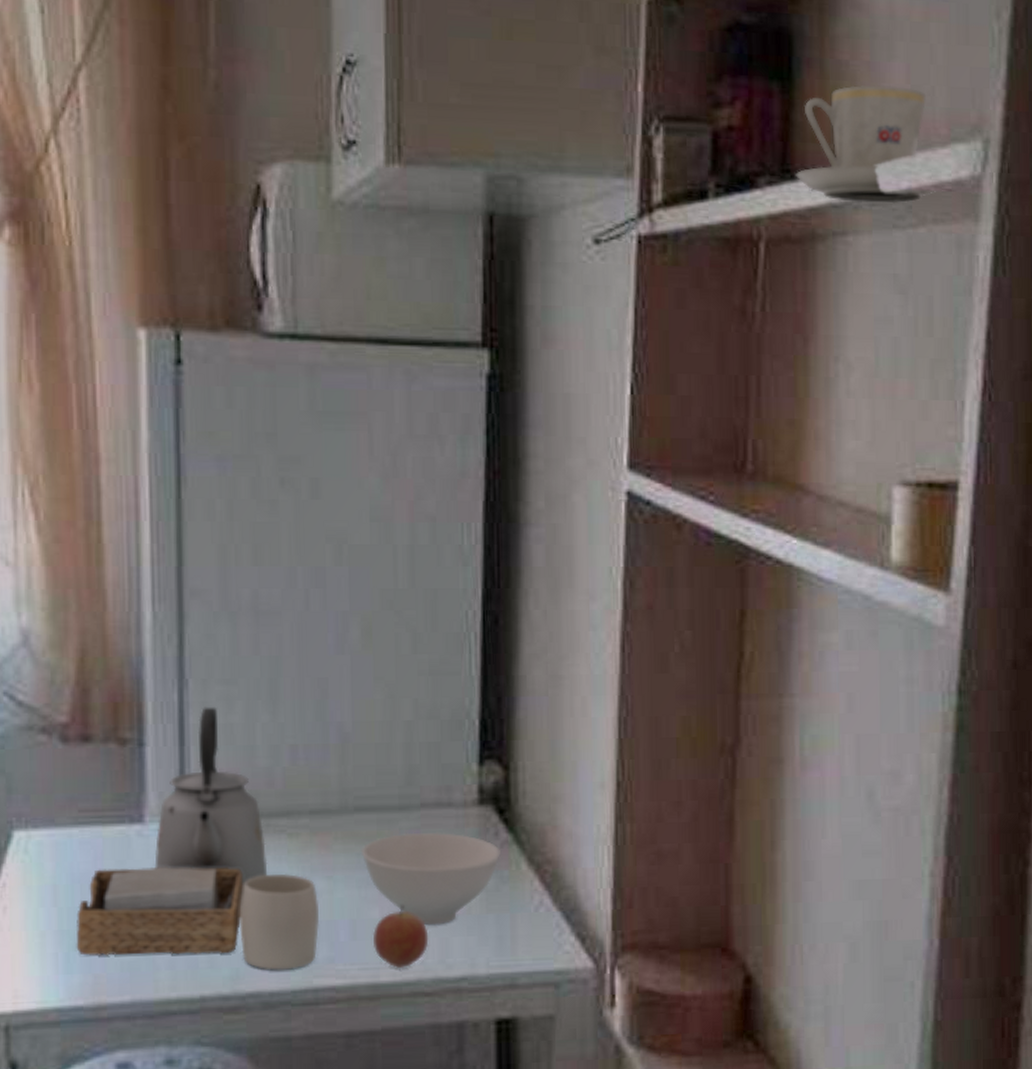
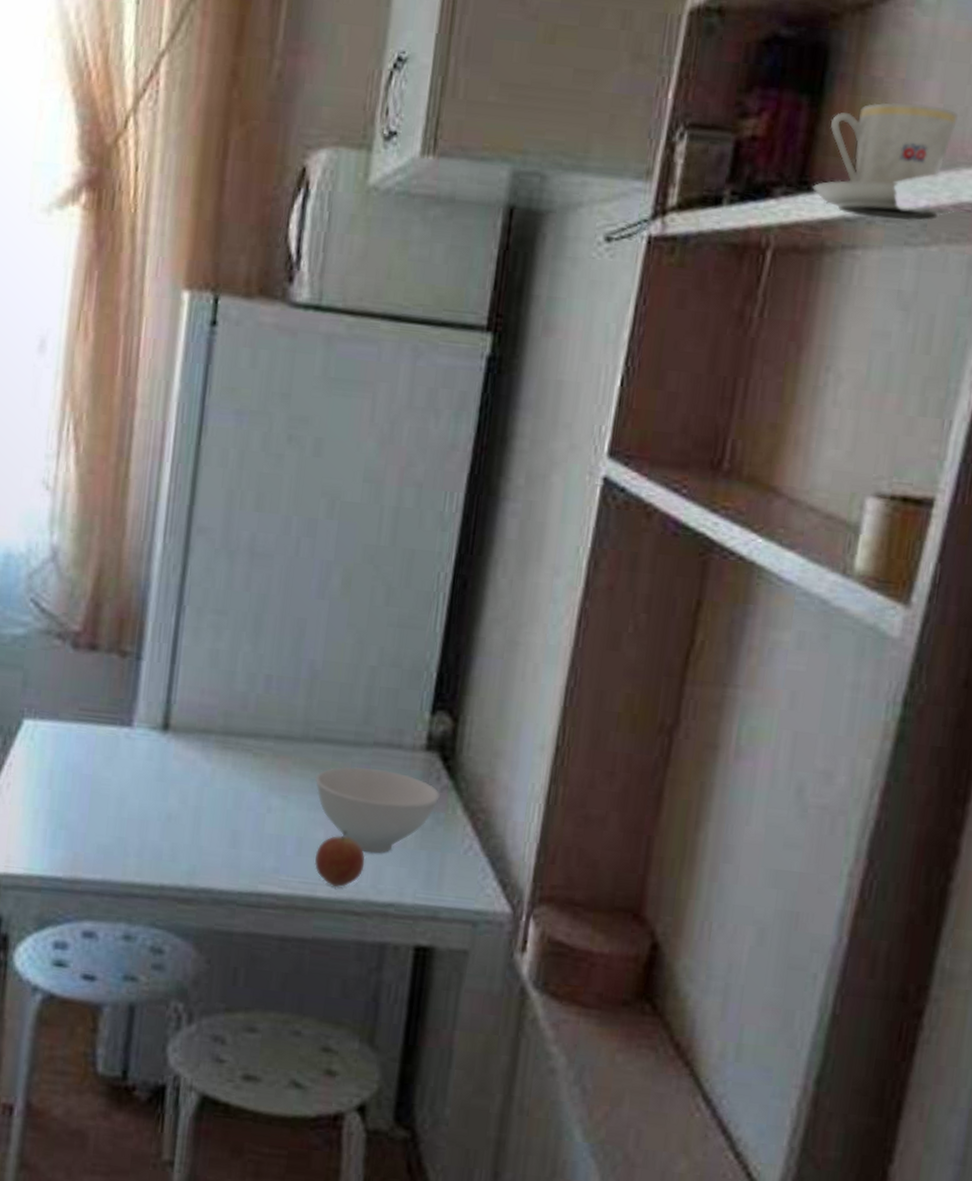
napkin holder: present [76,867,244,956] -> none [62,762,210,851]
kettle: present [154,706,268,895] -> none [136,632,234,802]
mug: present [239,873,319,970] -> none [201,786,272,873]

